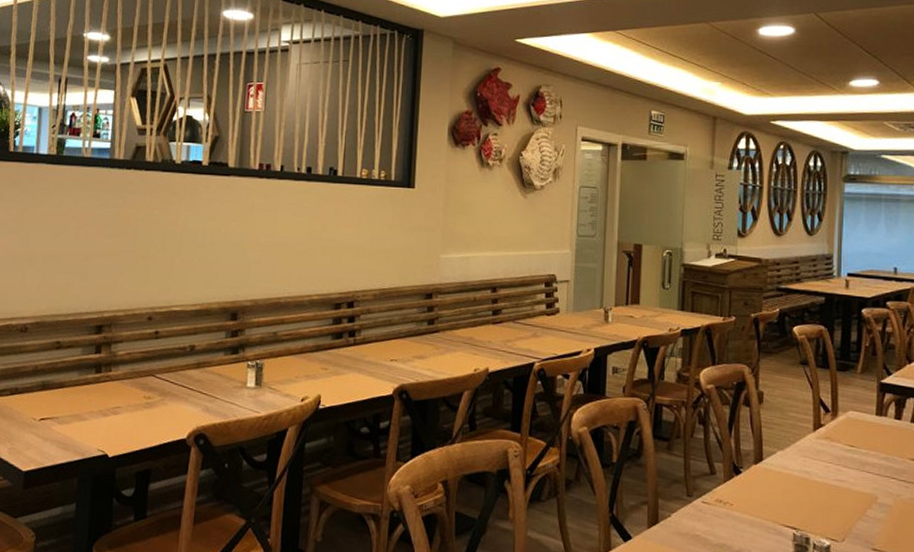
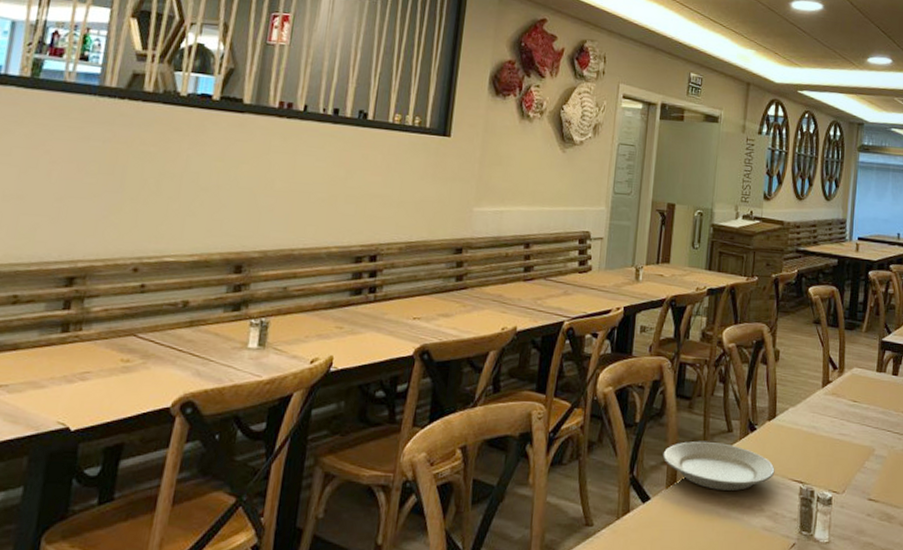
plate: none [642,483,764,534] -> present [662,441,775,491]

